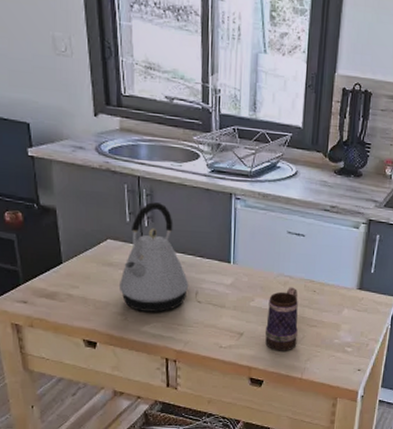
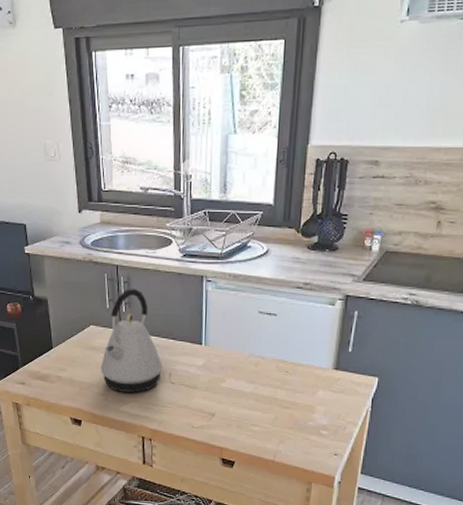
mug: present [265,287,298,351] -> none [237,368,270,433]

